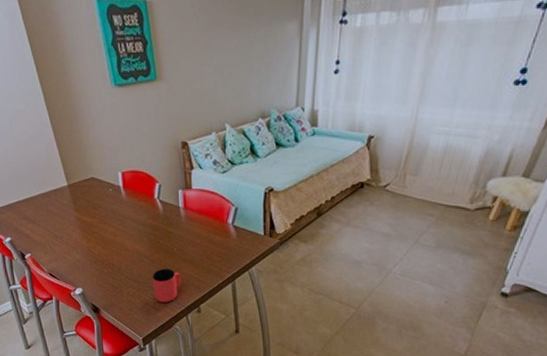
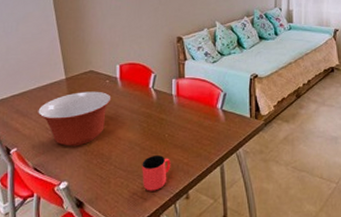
mixing bowl: none [45,200,116,255] -> present [38,91,111,147]

